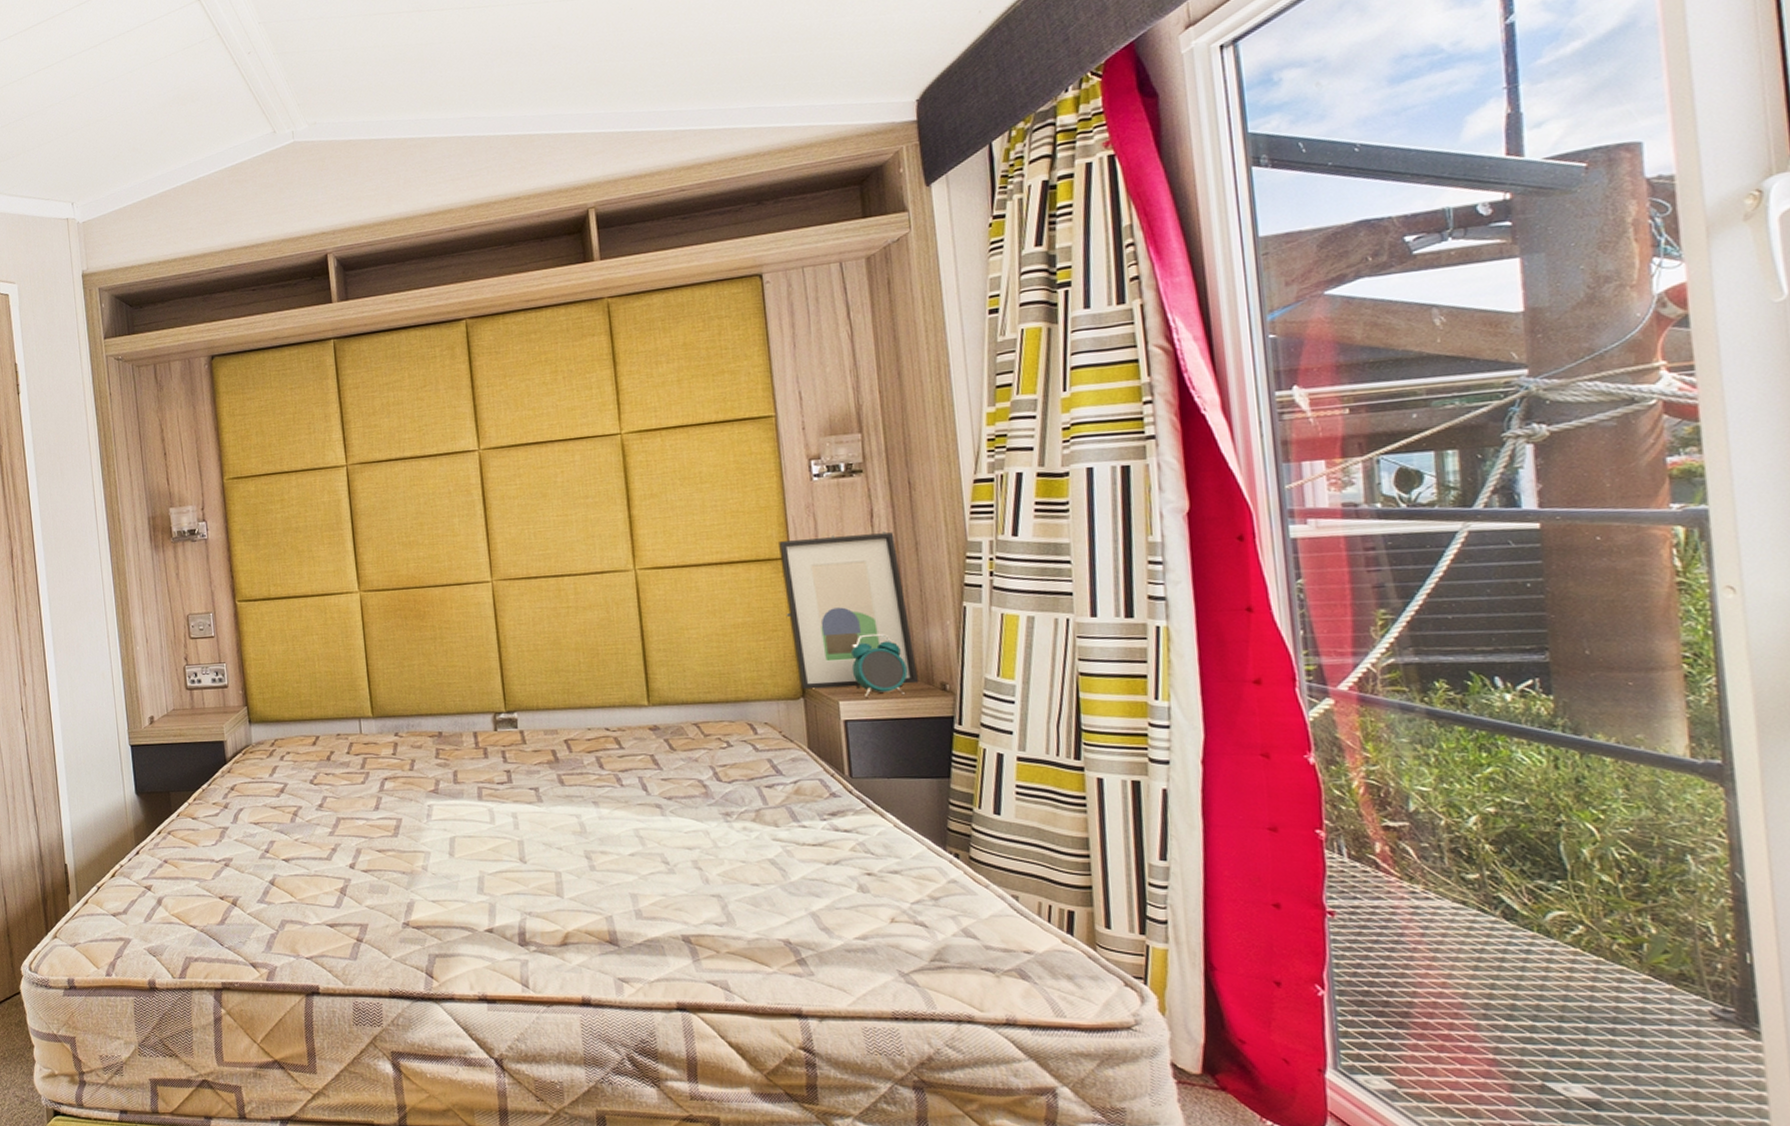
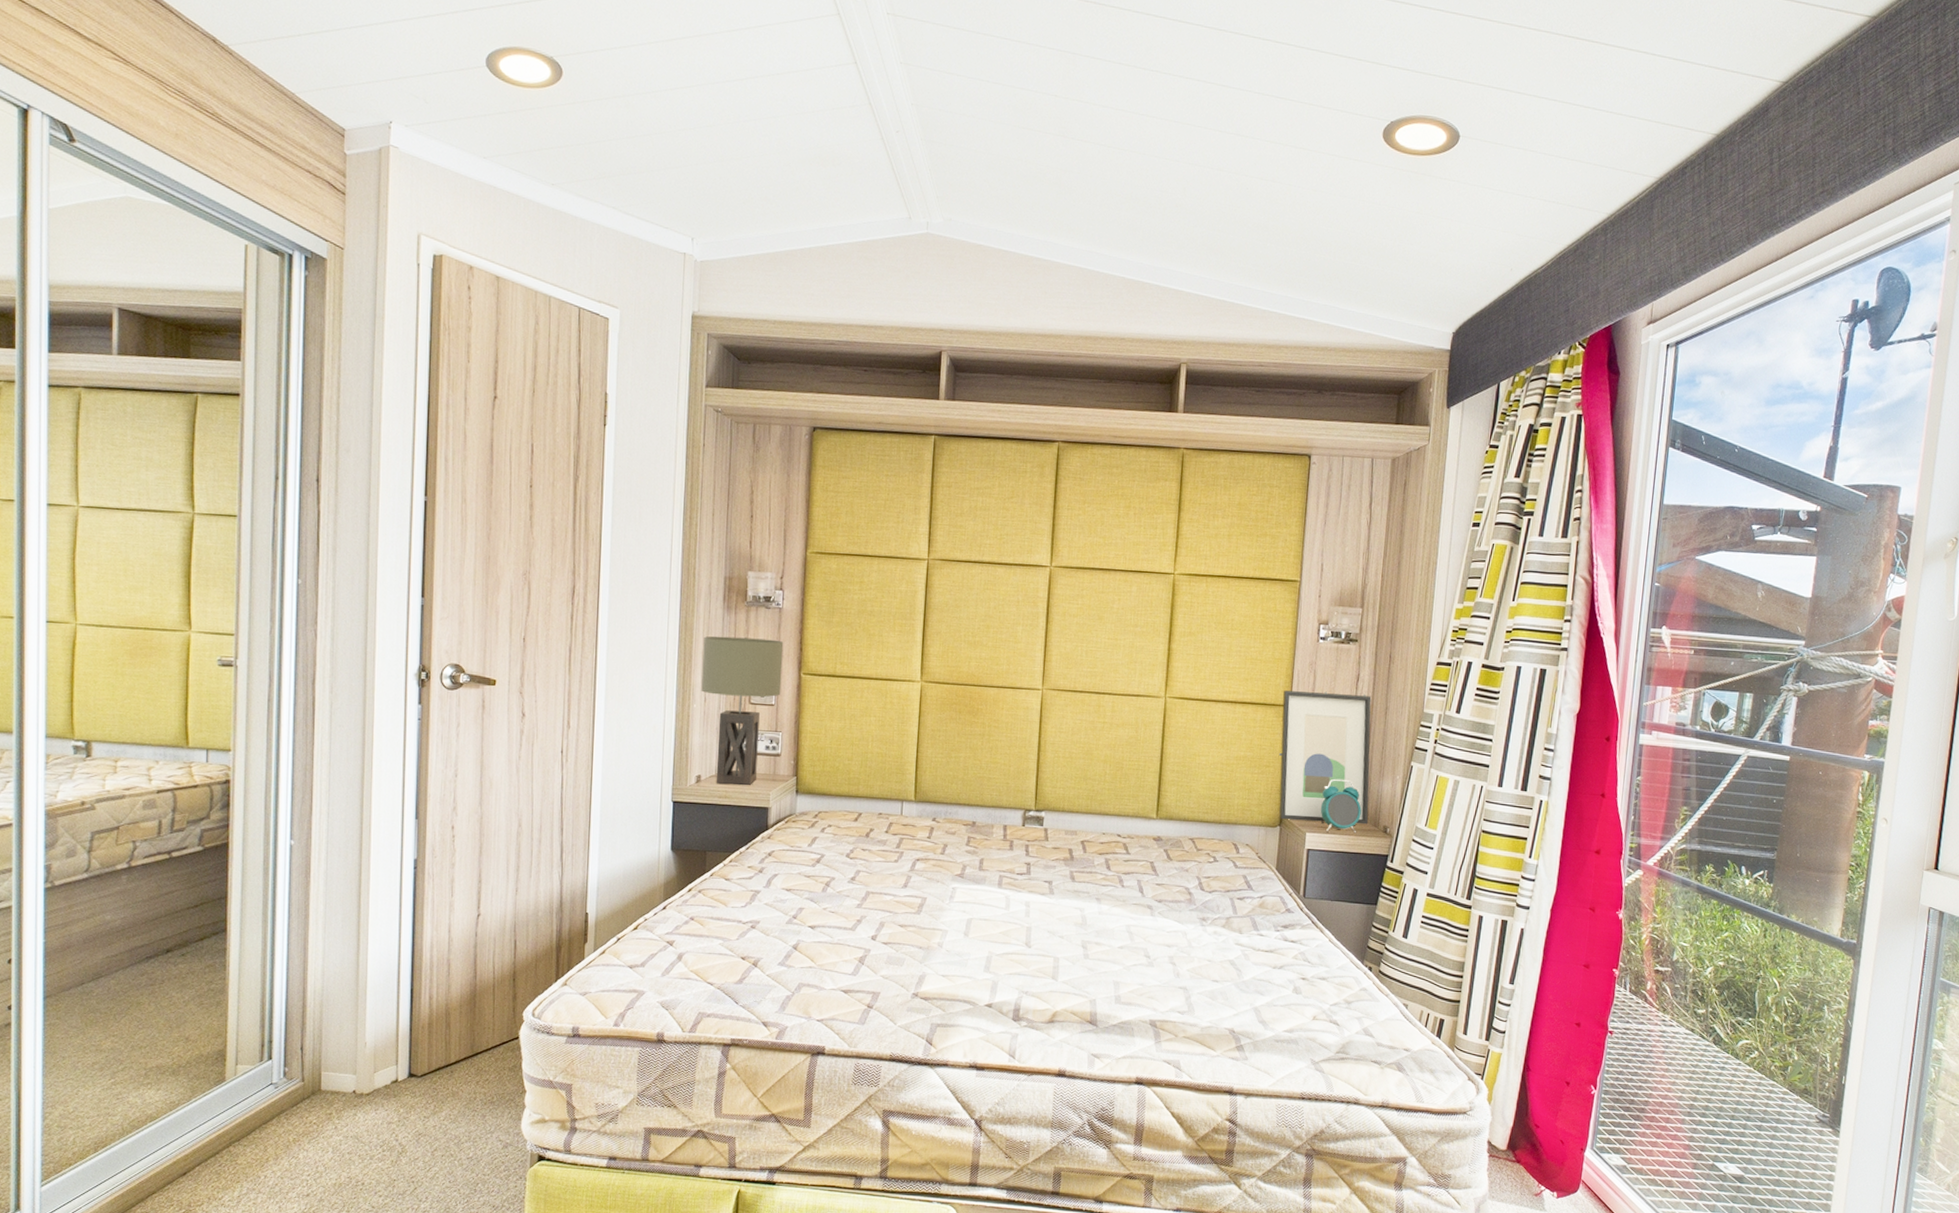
table lamp: none [137,571,219,722] -> present [701,636,784,785]

